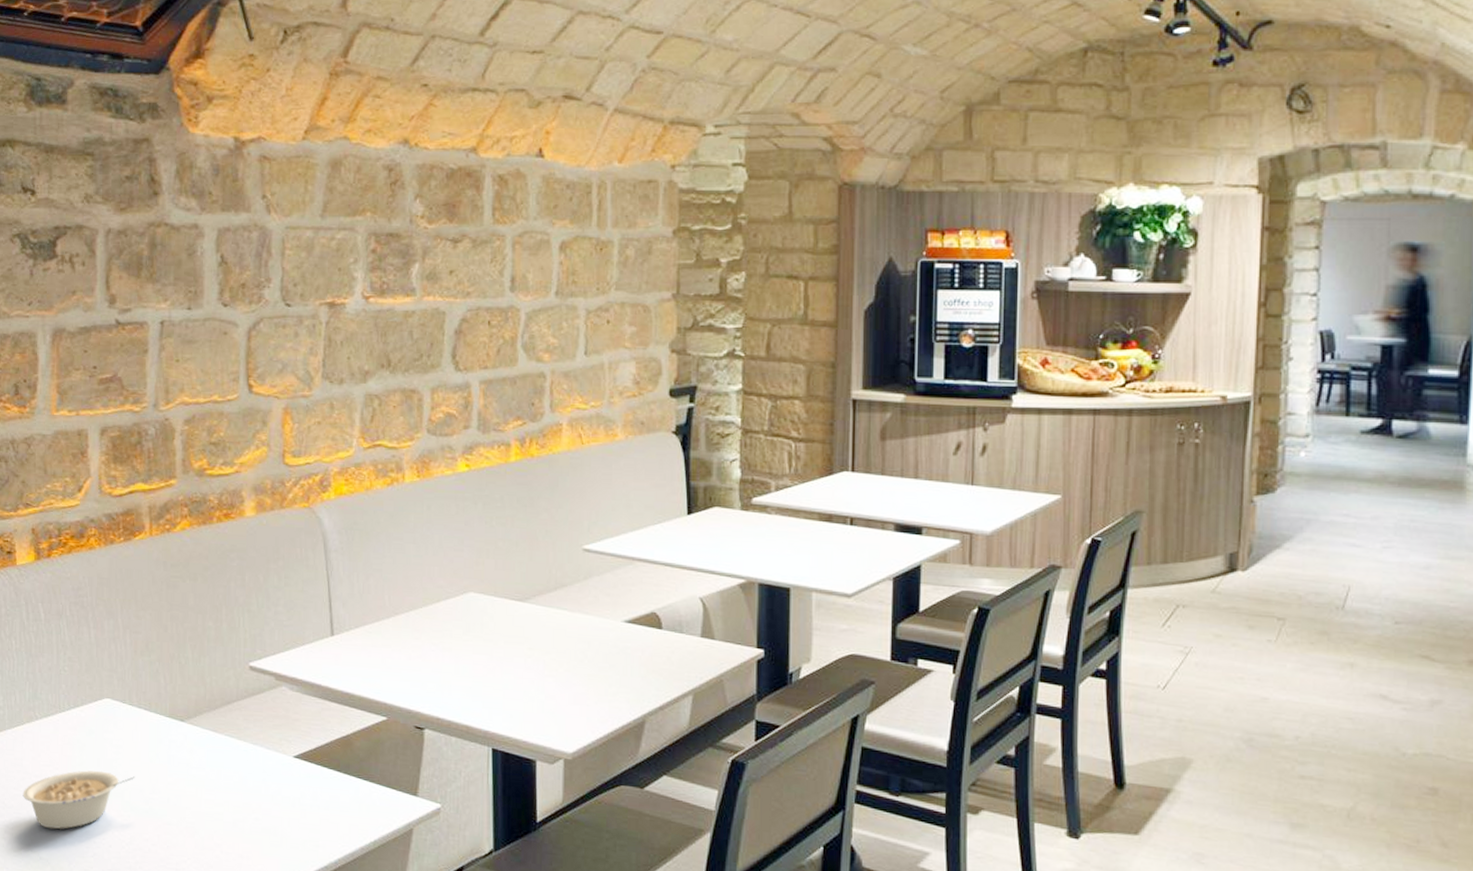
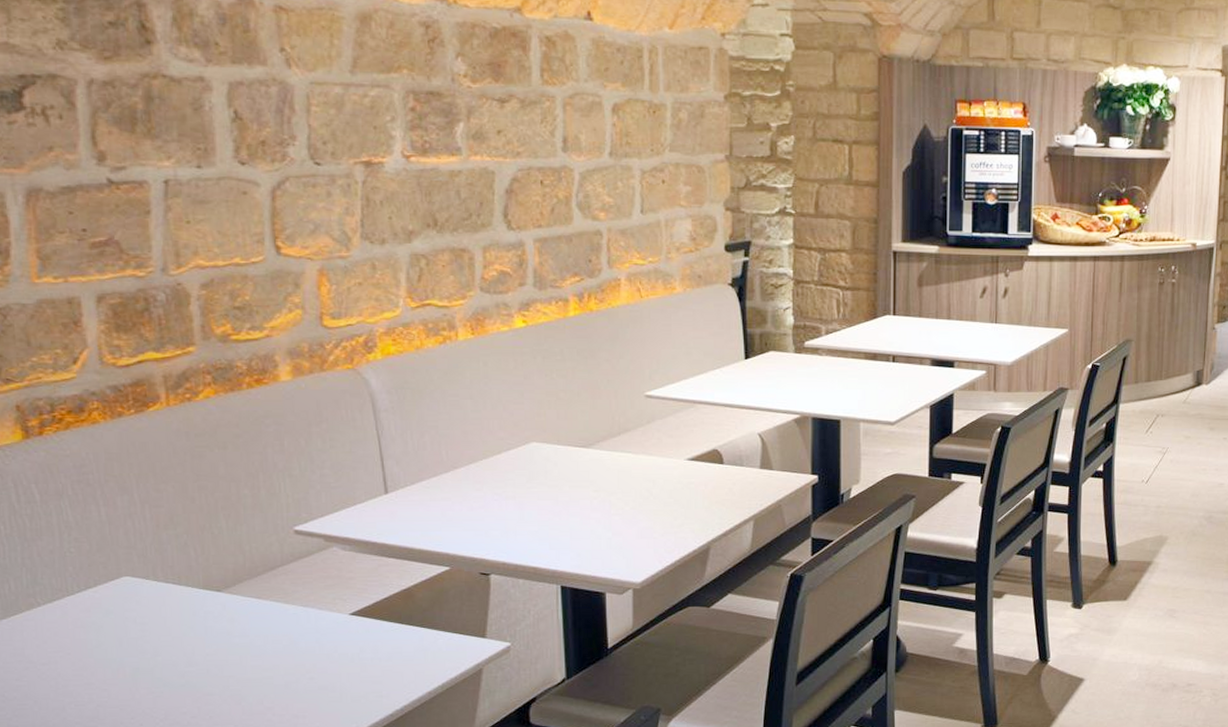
legume: present [23,770,135,829] -> none [27,650,167,716]

